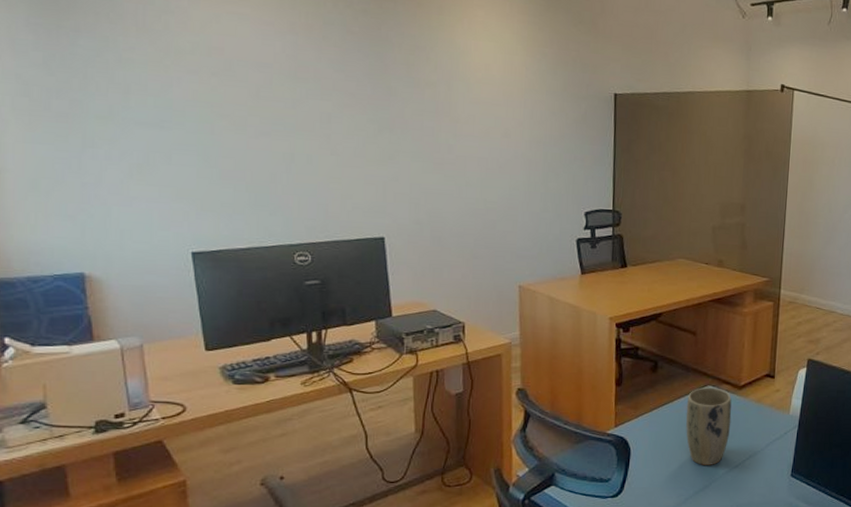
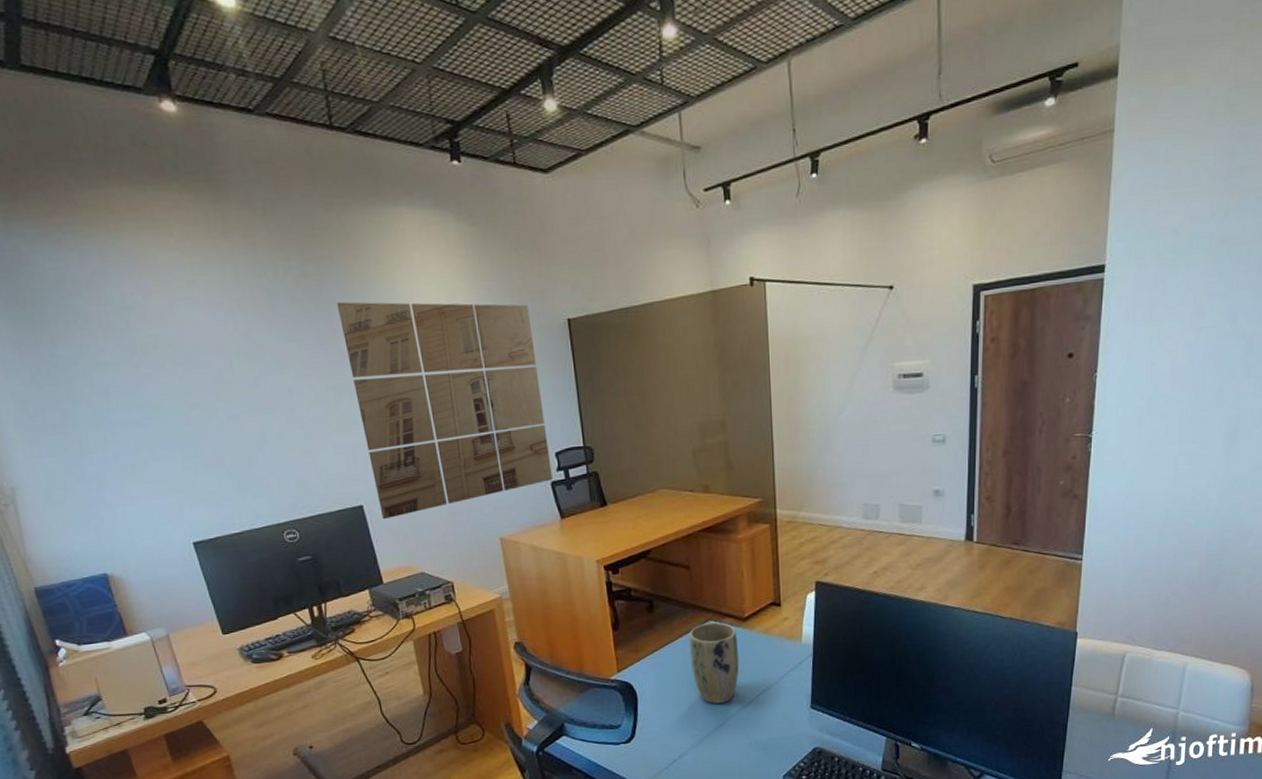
wall art: none [392,43,580,254] -> present [336,302,553,520]

